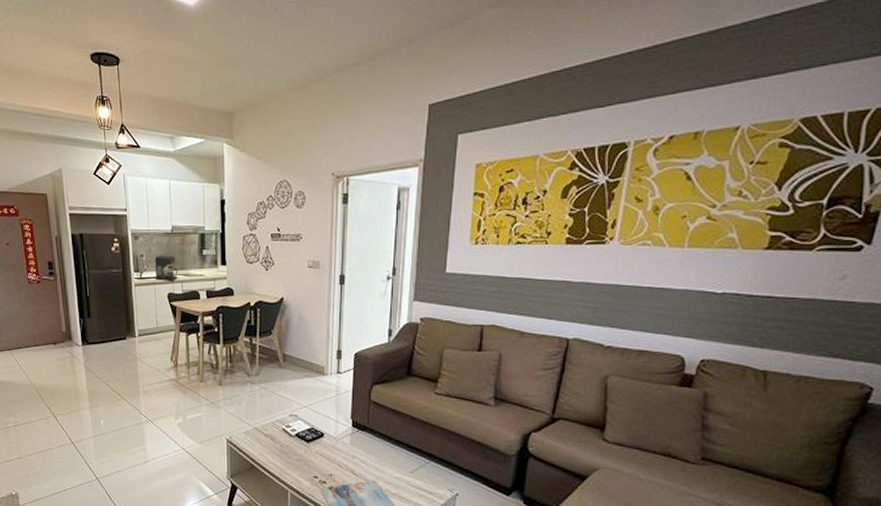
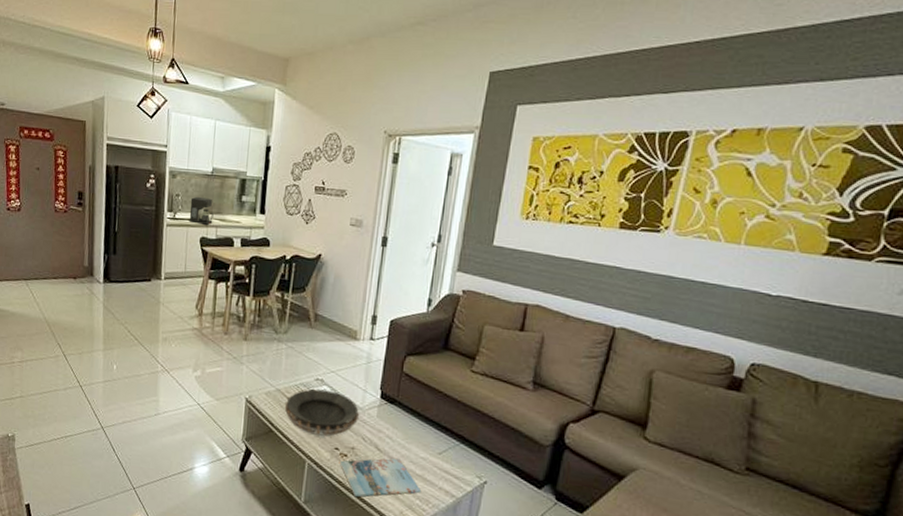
decorative bowl: none [263,424,334,468] -> present [284,388,360,437]

